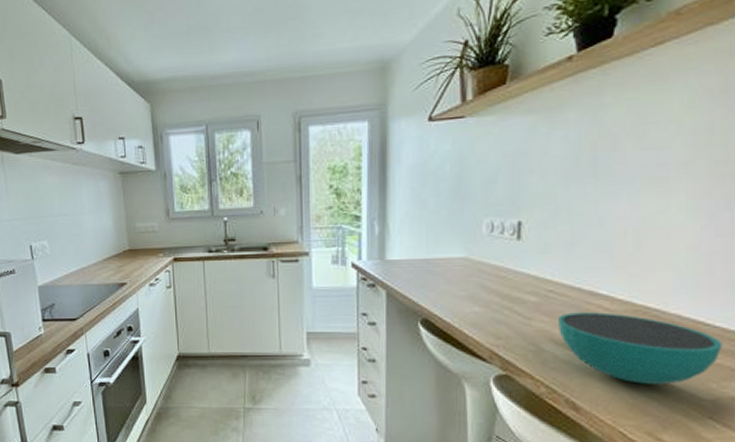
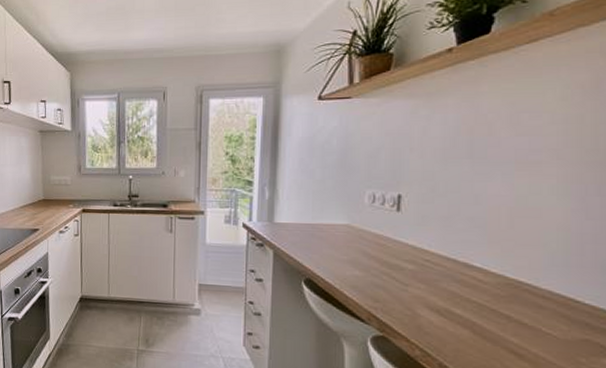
bowl: present [558,312,723,384] -> none [434,281,593,356]

